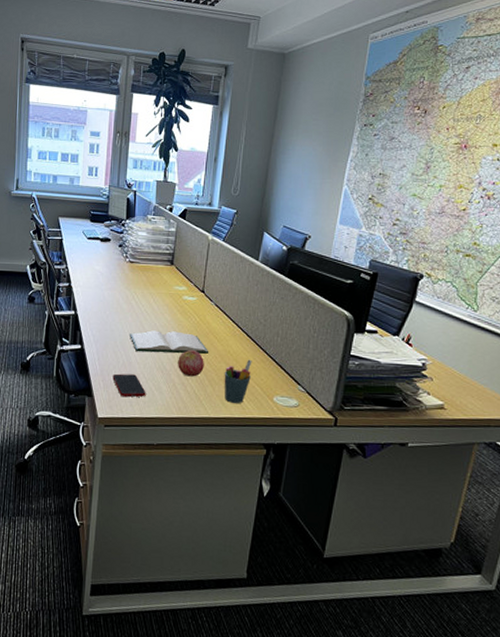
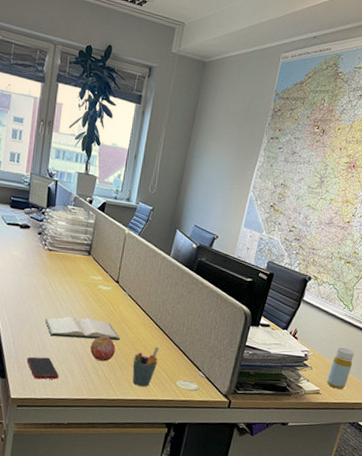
bottle: none [451,354,485,403] -> present [326,347,355,389]

